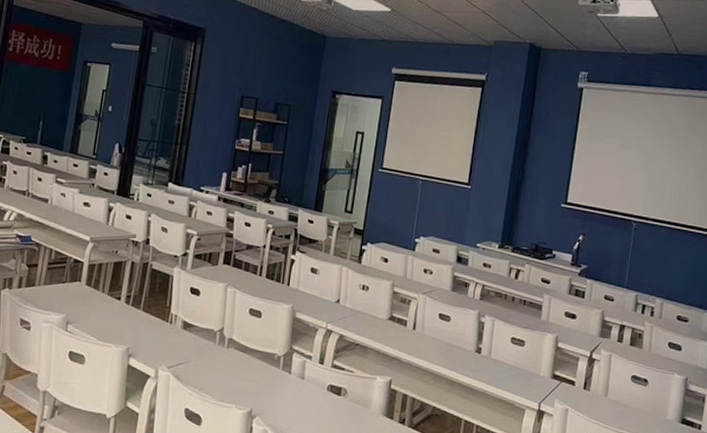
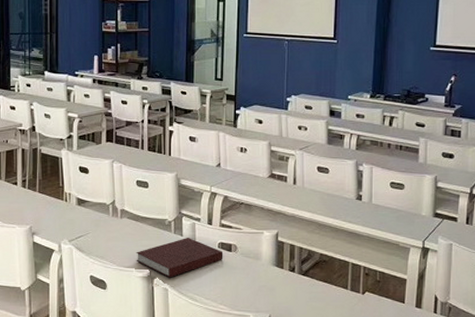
notebook: none [237,376,332,419] -> present [136,238,223,278]

